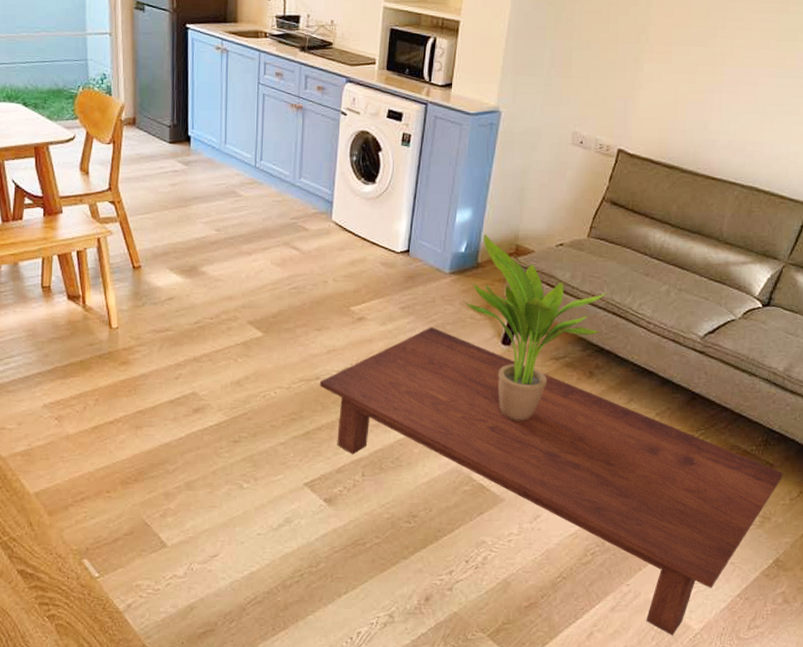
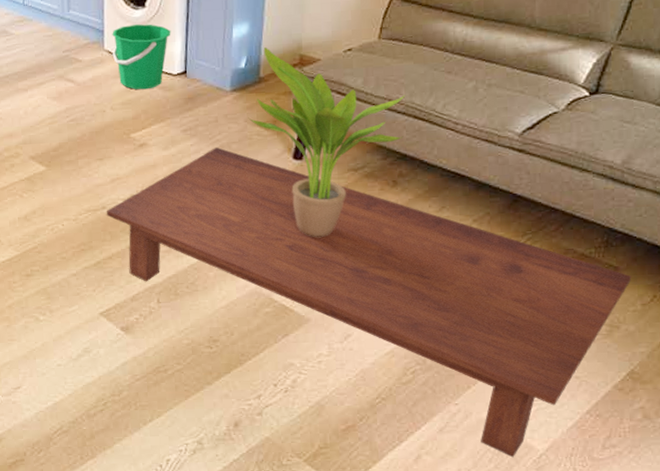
bucket: none [339,199,398,265] -> present [112,24,171,90]

